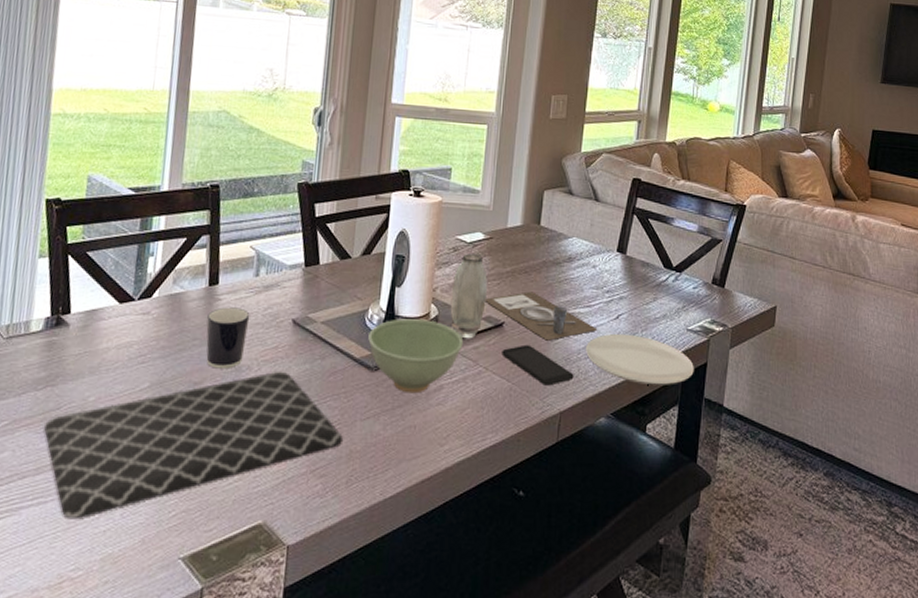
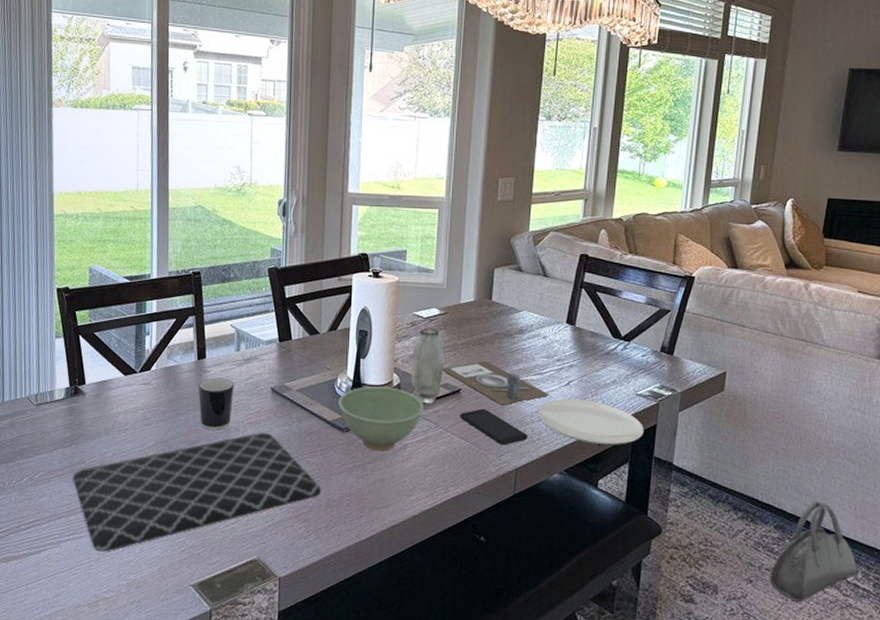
handbag: none [820,444,905,558] -> present [770,501,857,603]

